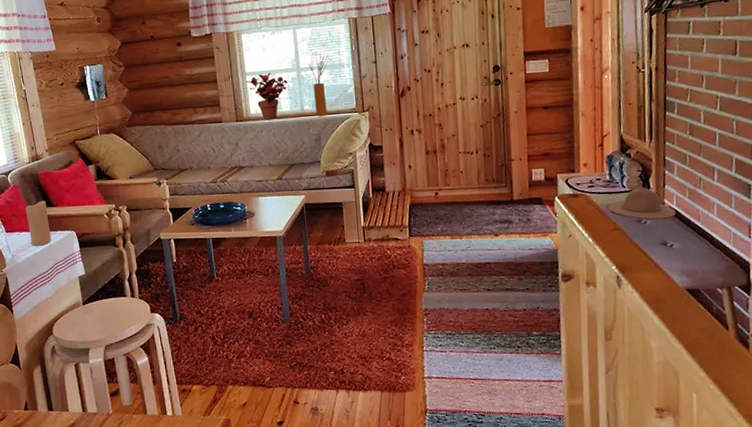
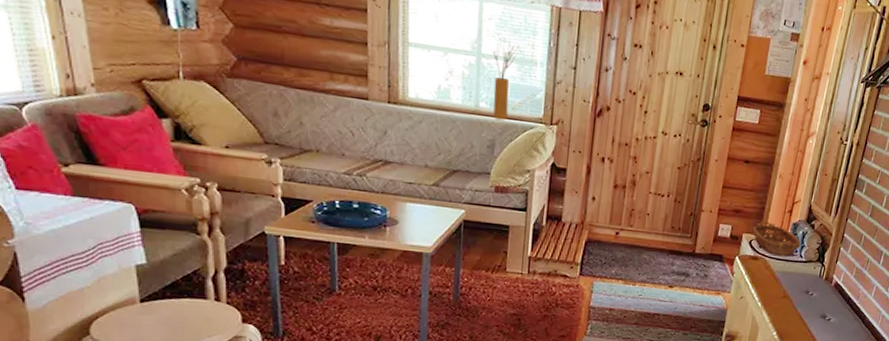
candle: present [25,200,52,246] -> none [51,153,95,217]
potted plant: present [246,73,288,121] -> none [407,49,463,112]
basket: none [565,158,621,191] -> present [752,220,801,258]
hat: present [608,187,676,220] -> none [782,259,841,294]

